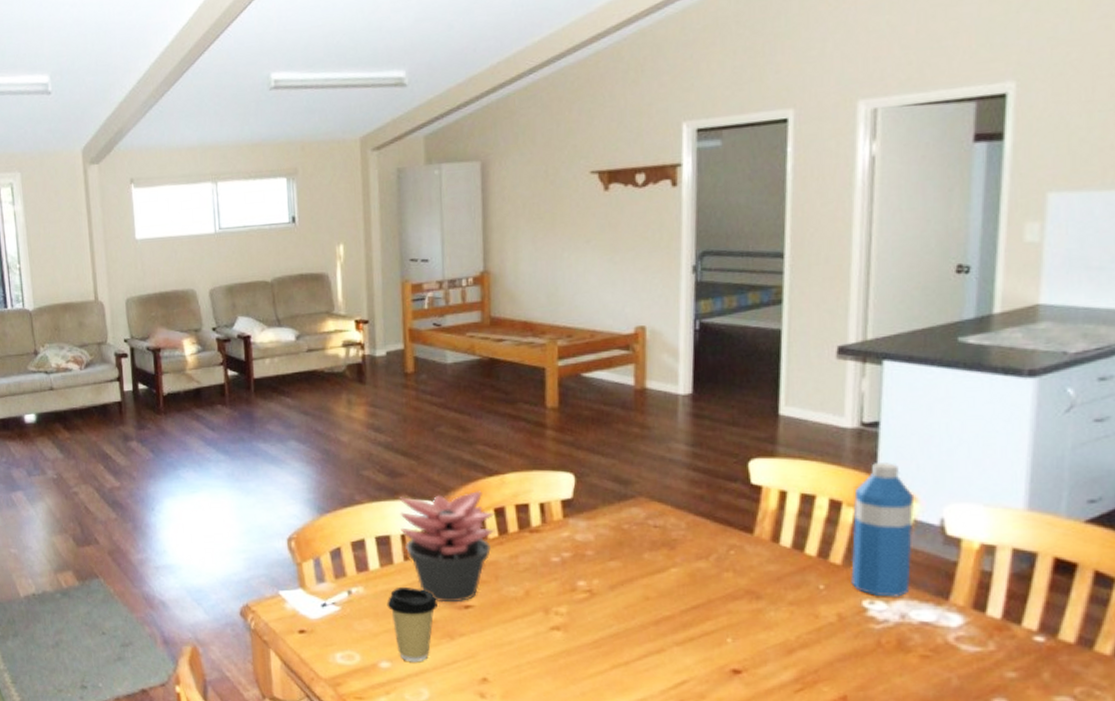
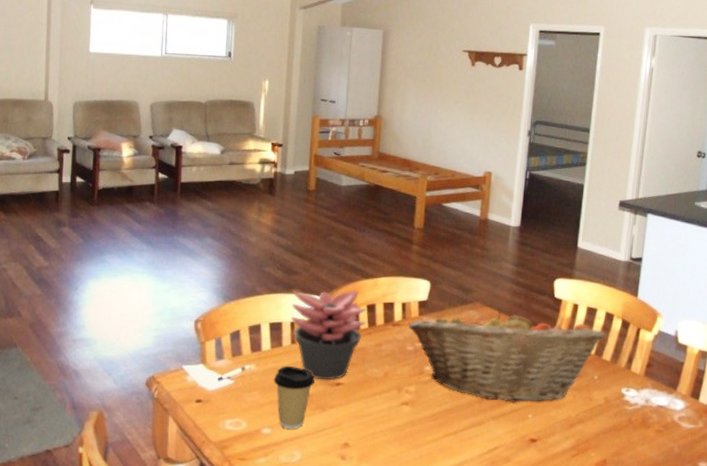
fruit basket: none [551,501,831,625] -> present [408,307,605,404]
water bottle: present [851,461,914,597] -> none [615,287,660,387]

